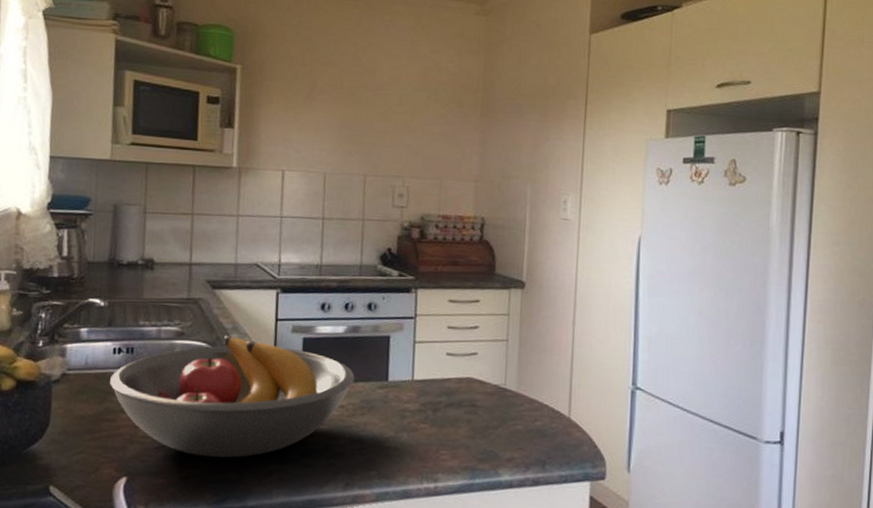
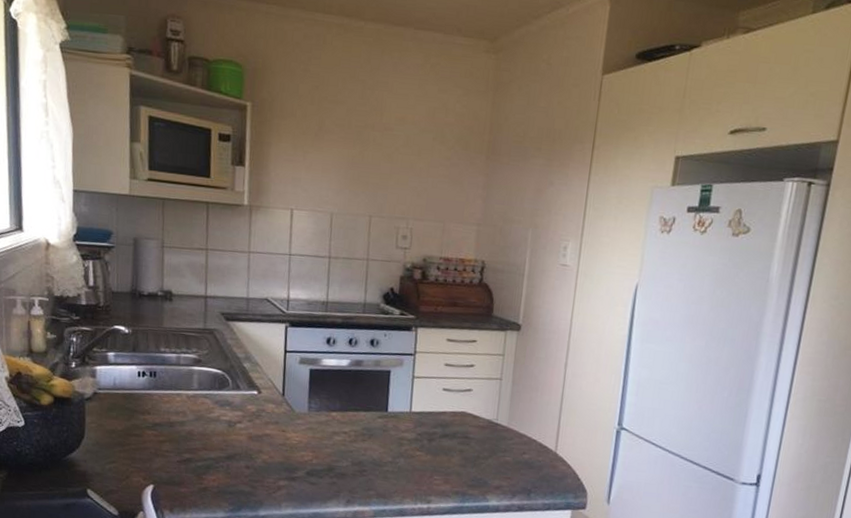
fruit bowl: present [110,335,355,458] -> none [136,363,357,474]

